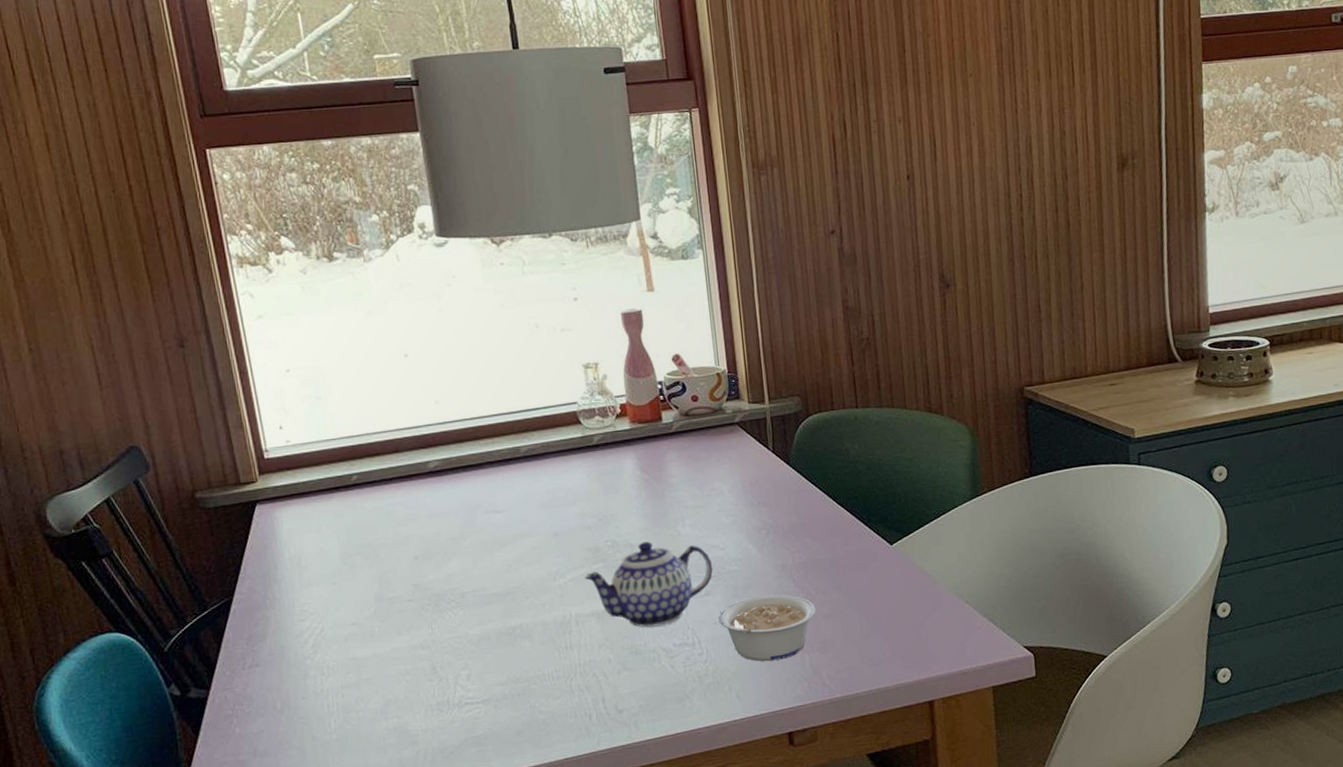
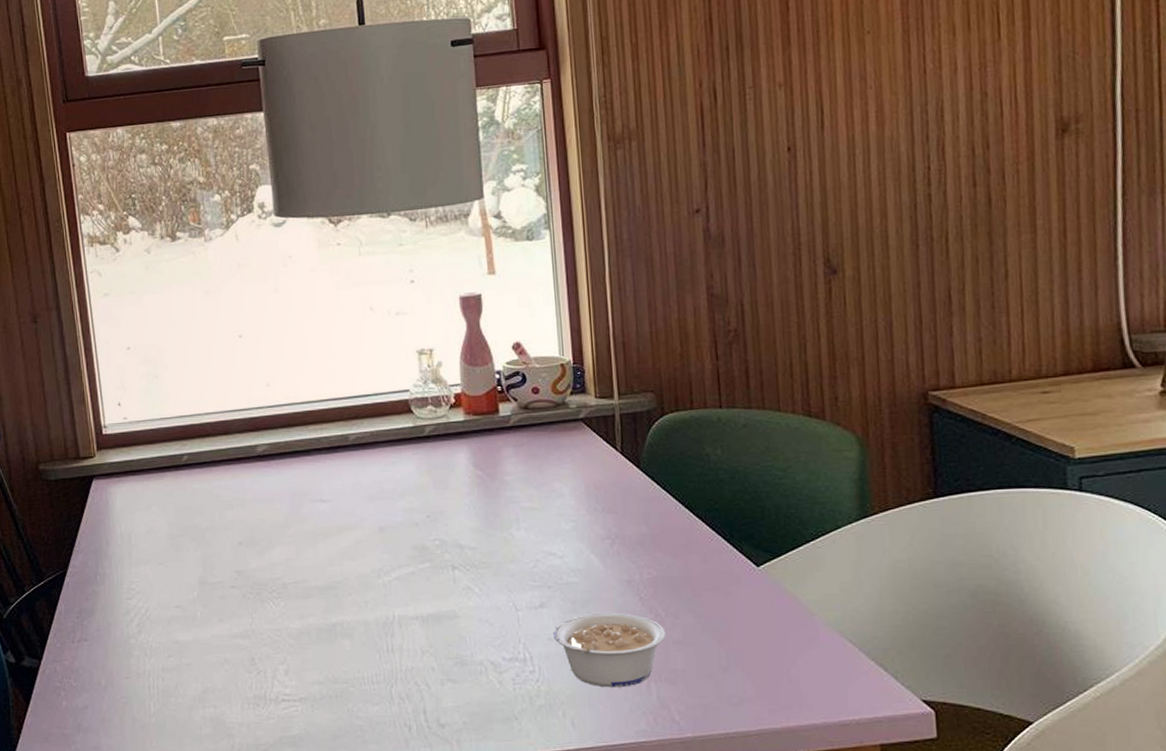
teapot: present [584,541,713,628] -> none [409,543,550,637]

